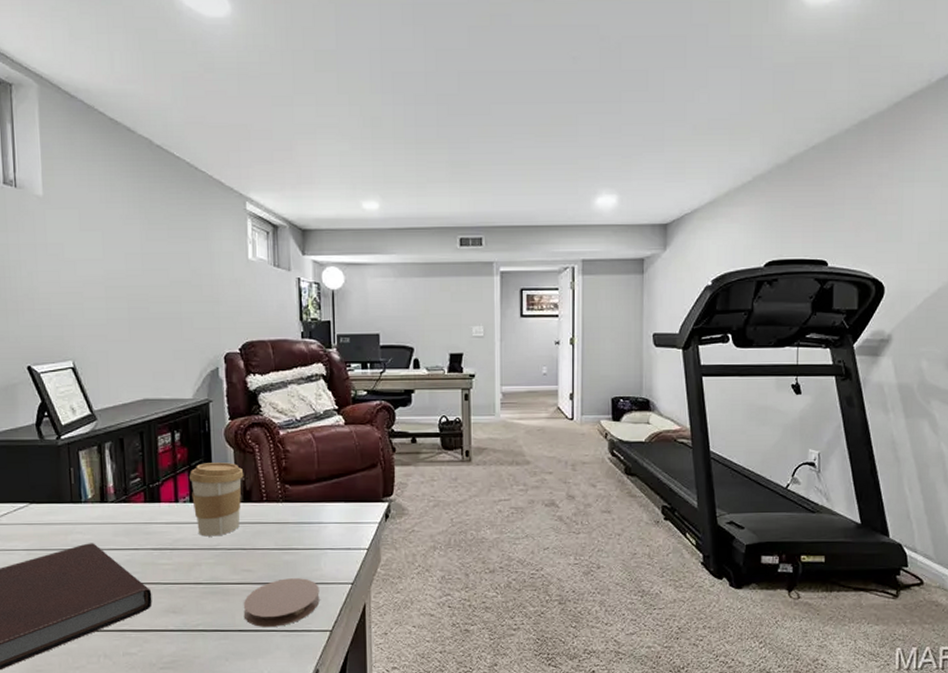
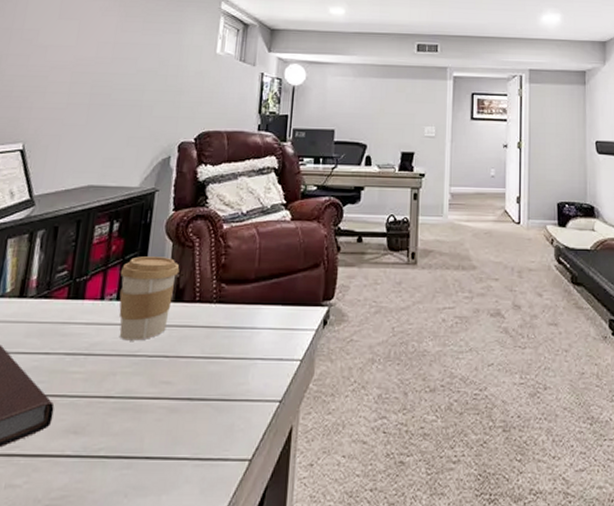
coaster: present [243,578,320,627] -> none [153,393,244,454]

